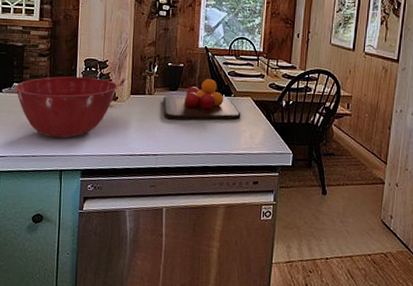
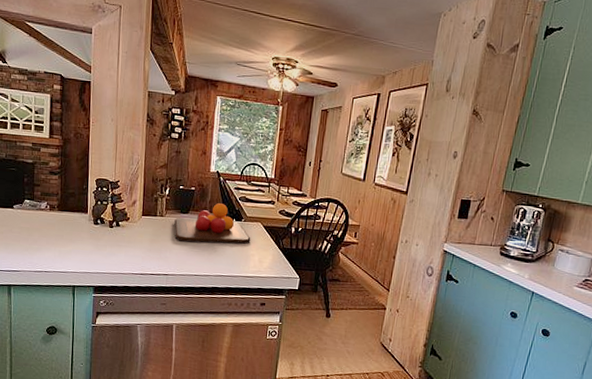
mixing bowl: present [15,76,118,139] -> none [26,195,129,256]

